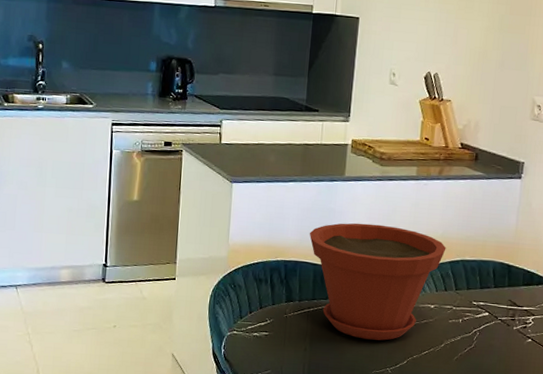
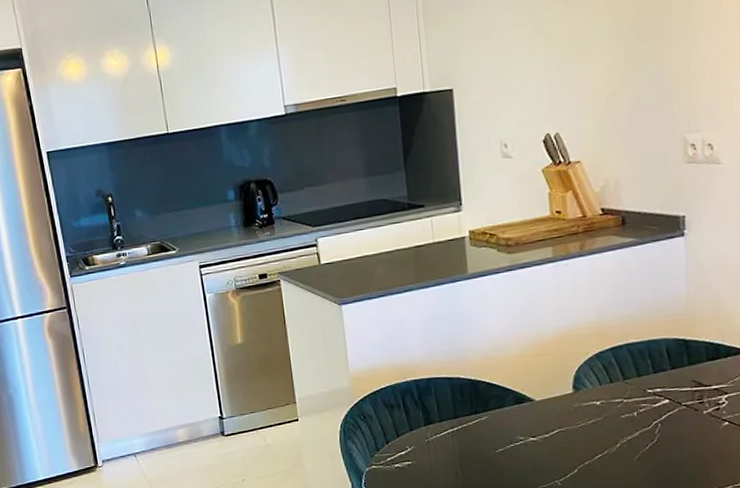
plant pot: present [309,223,446,341] -> none [437,320,604,453]

